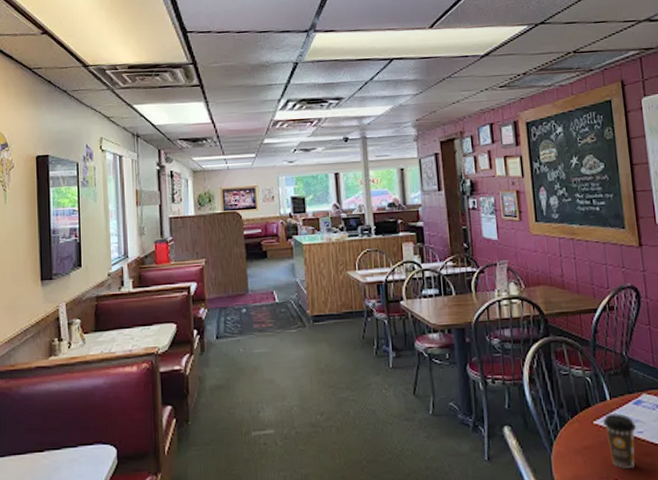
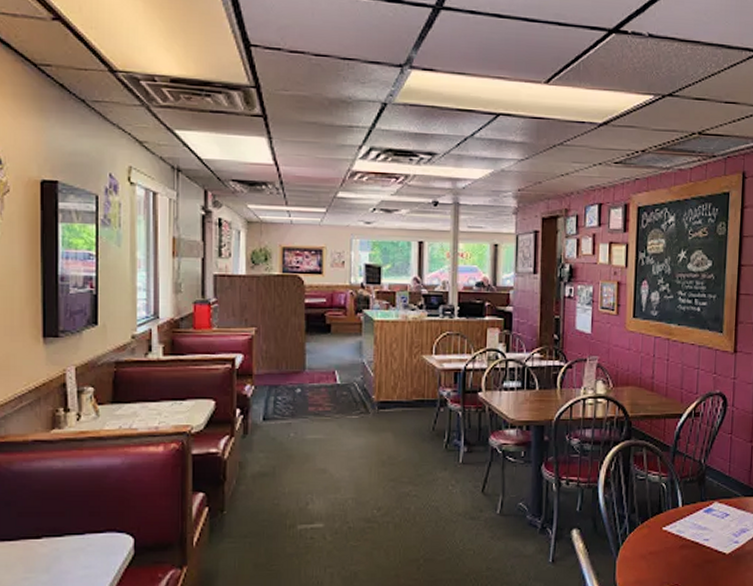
coffee cup: present [603,414,637,468] -> none [672,521,704,574]

